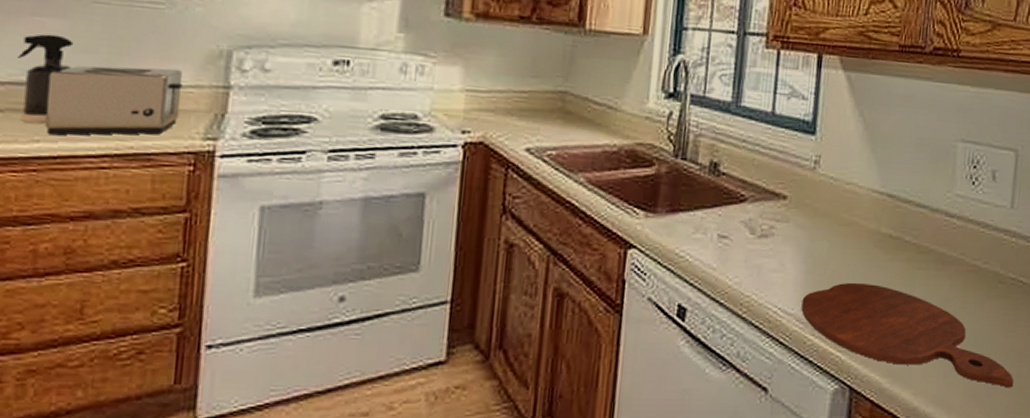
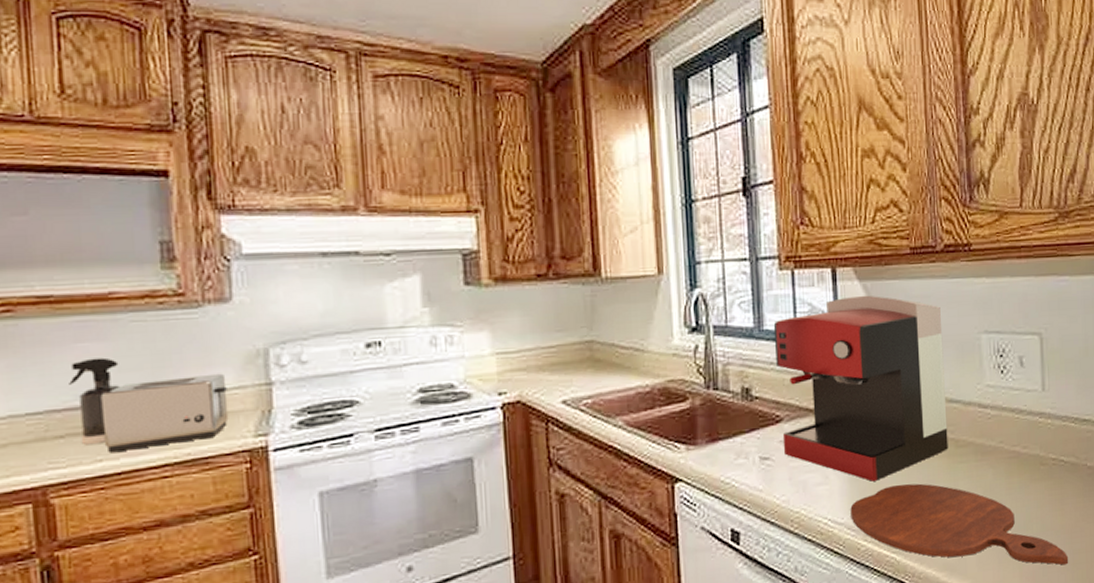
coffee maker: none [744,85,921,276] -> present [773,295,948,481]

